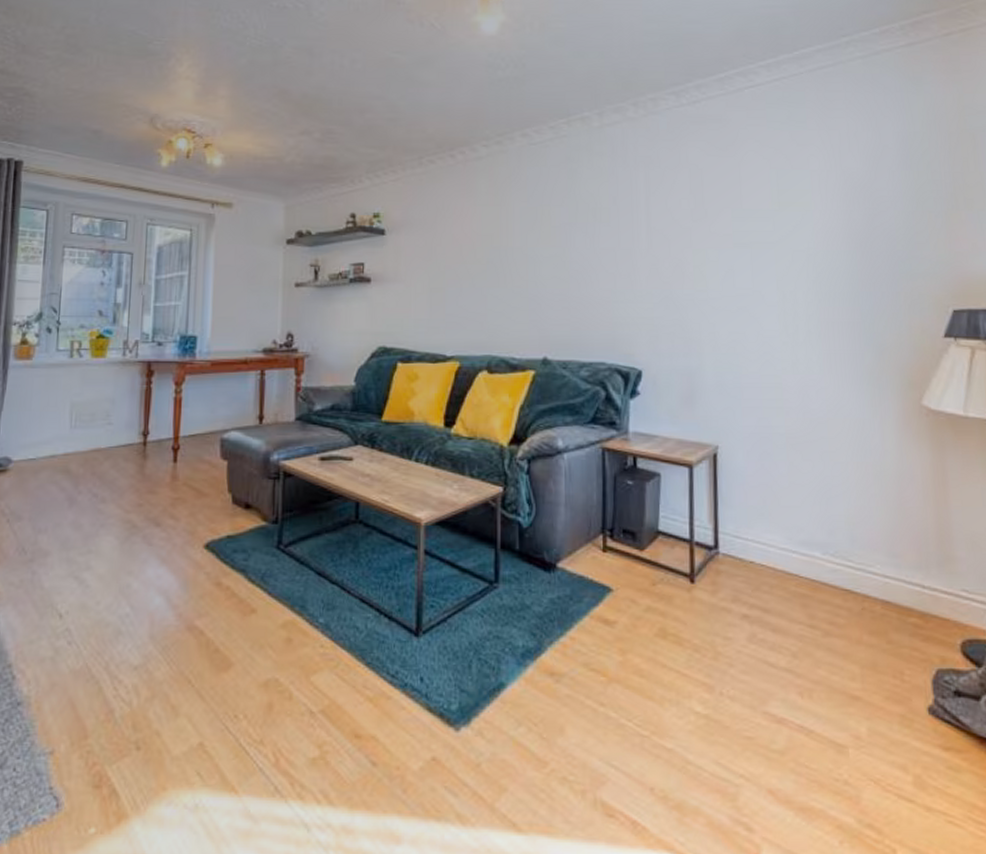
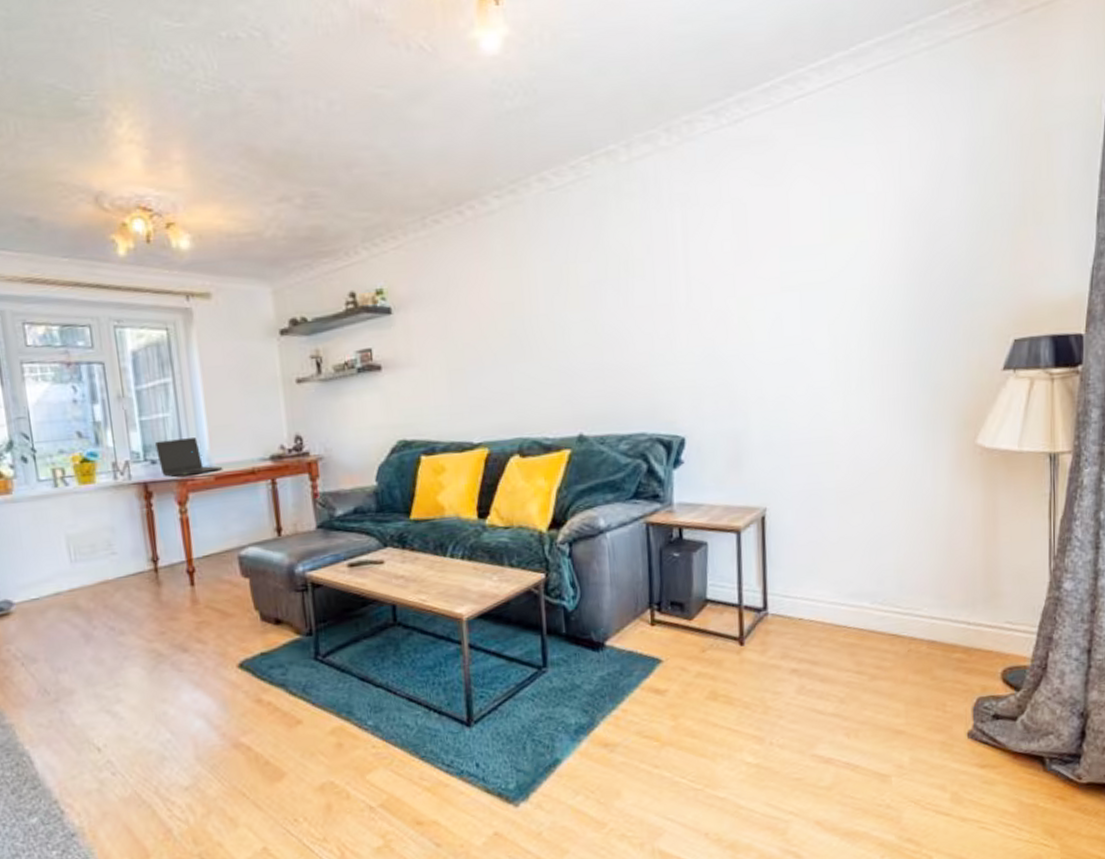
laptop: none [164,326,220,360] -> present [155,437,223,477]

